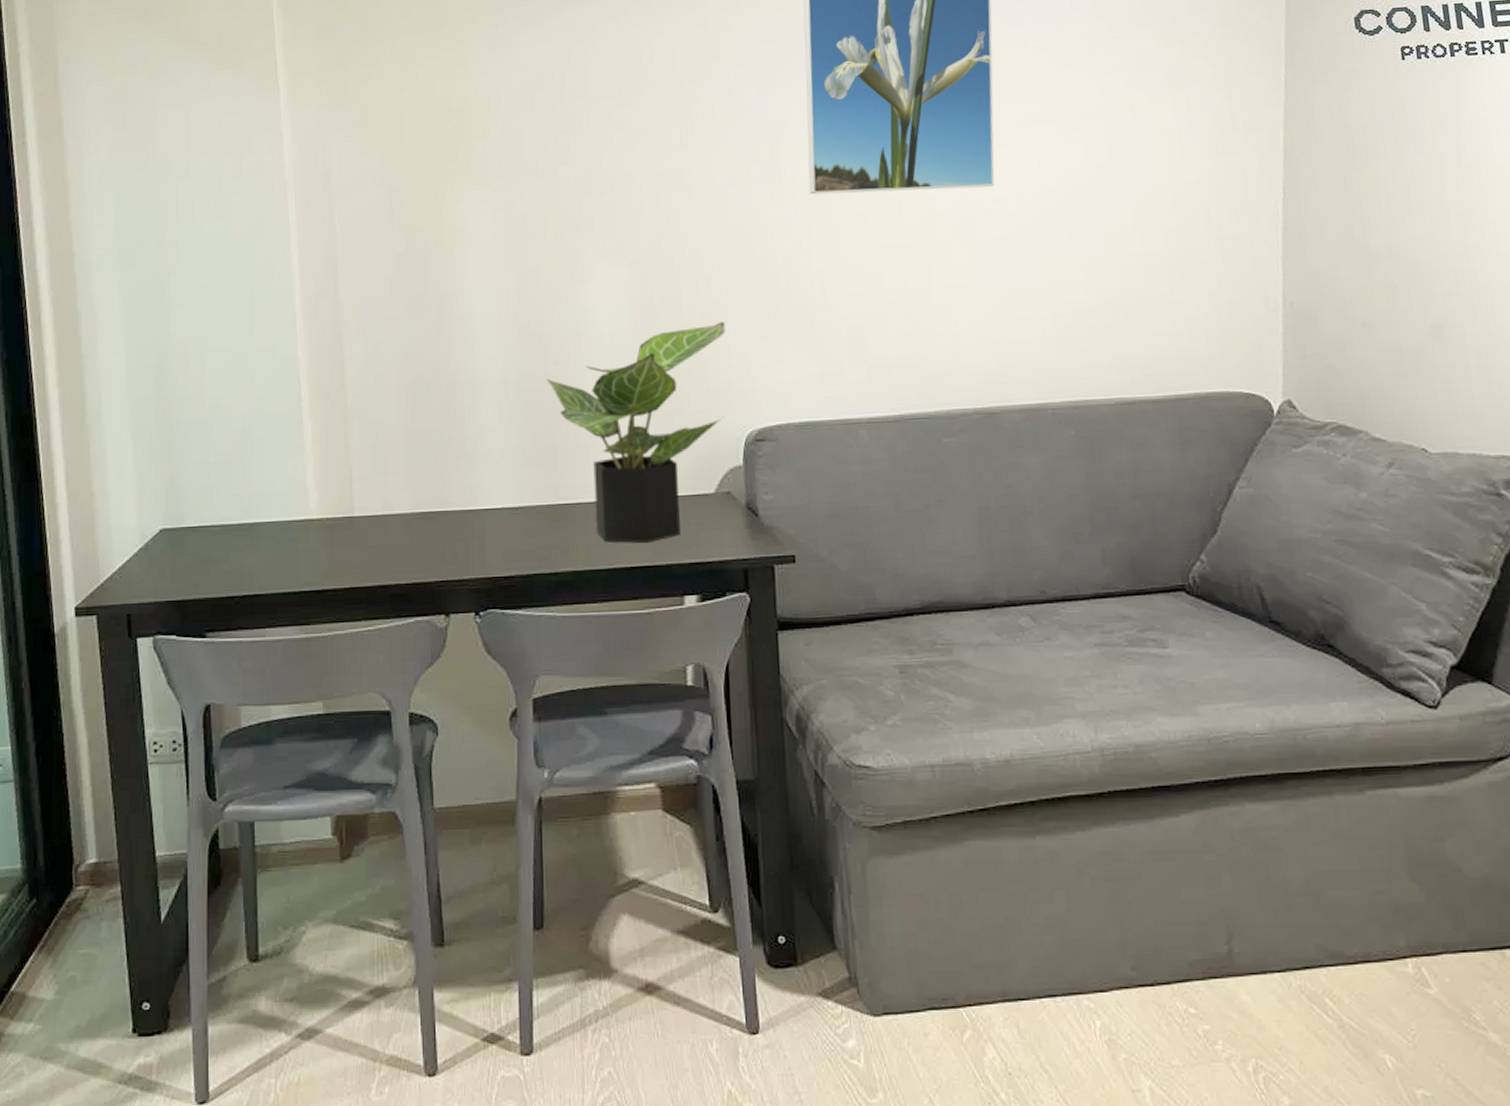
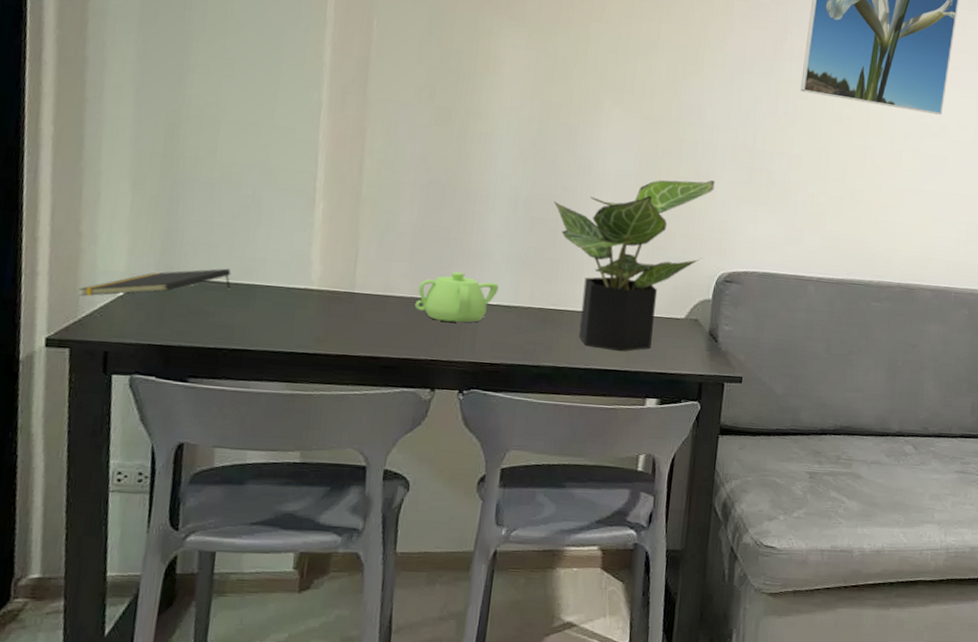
notepad: none [98,509,234,559] -> present [79,268,232,297]
teapot: none [416,477,501,535] -> present [415,271,499,323]

